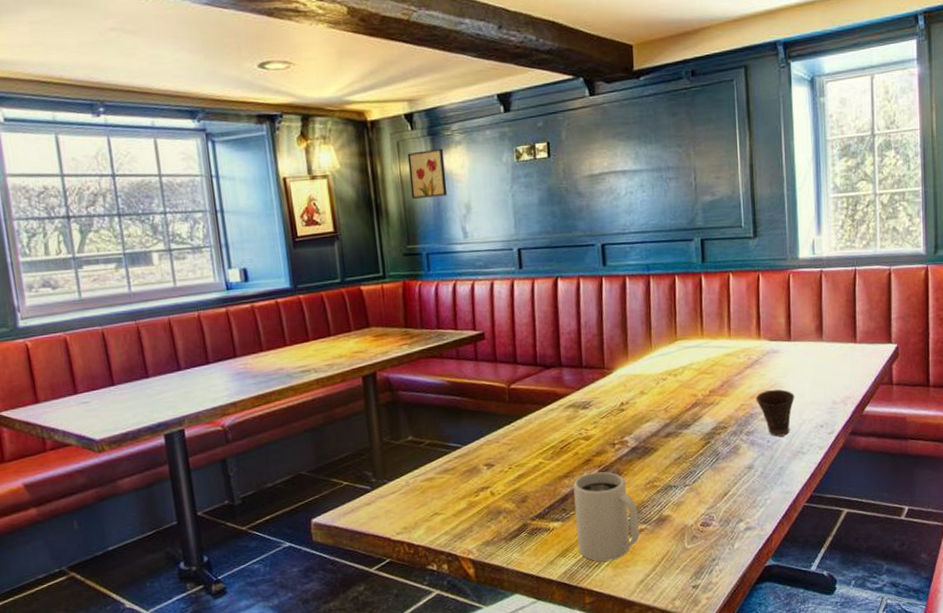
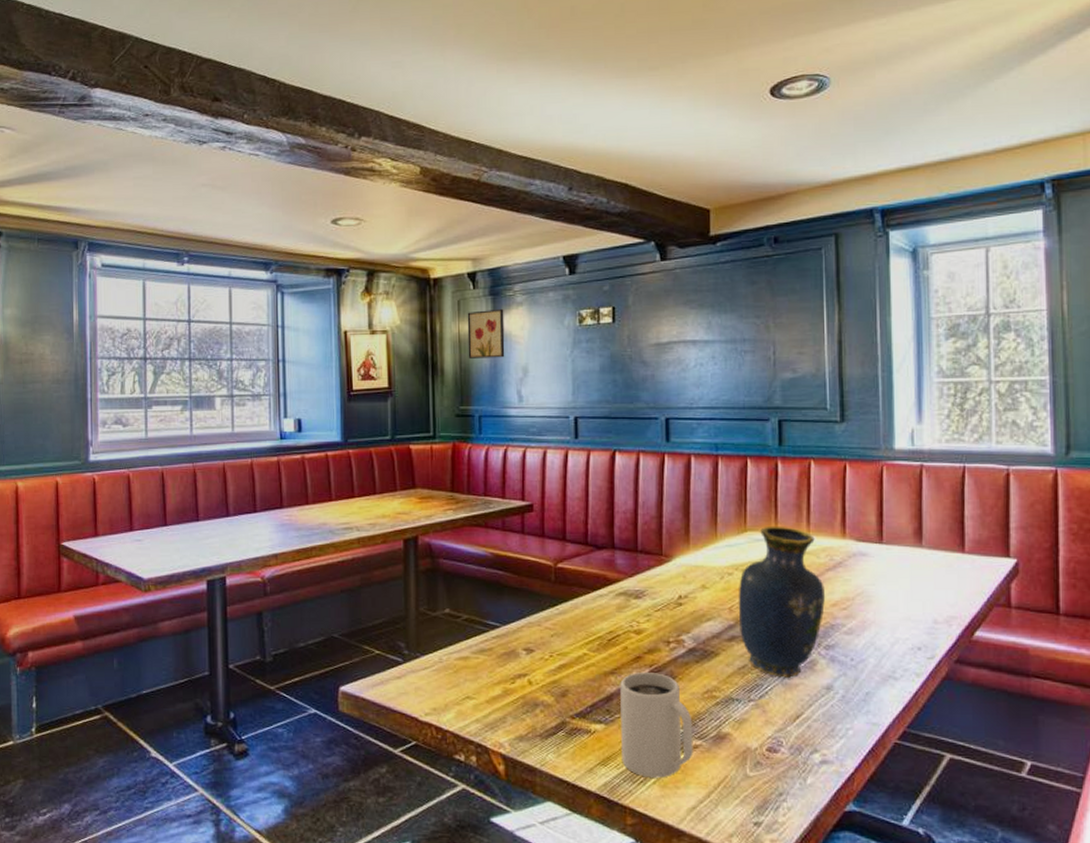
vase: none [672,333,745,463] -> present [738,526,825,678]
cup: present [755,389,795,437] -> none [838,599,886,655]

